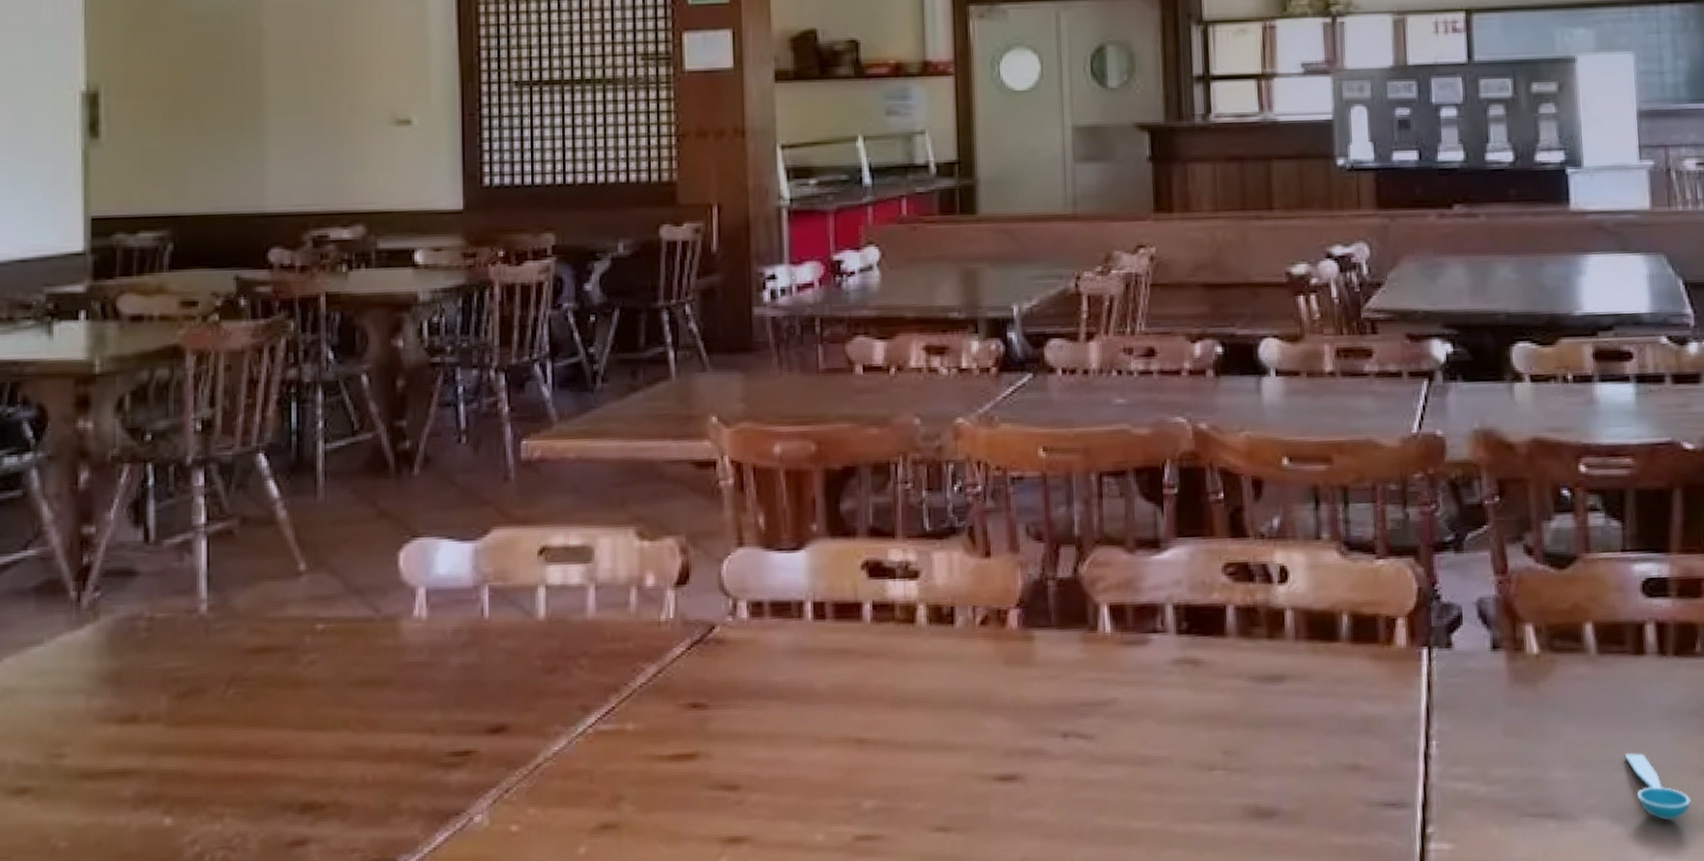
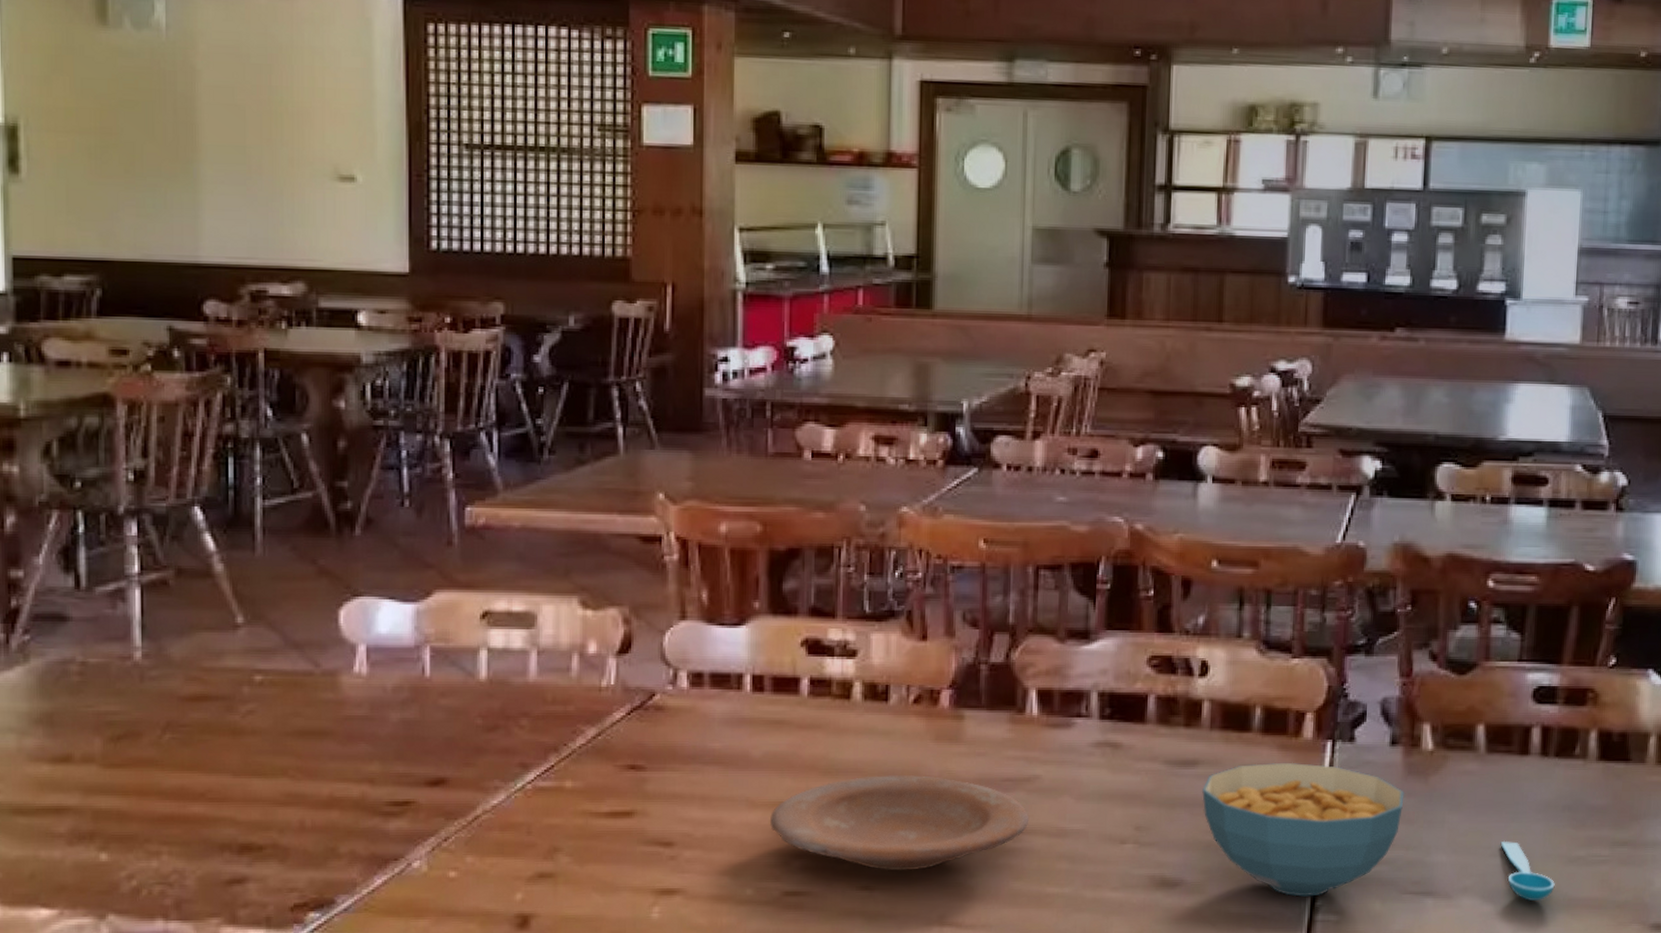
plate: none [838,703,1110,810] -> present [770,775,1029,871]
cereal bowl: none [1291,673,1513,824] -> present [1201,762,1404,897]

